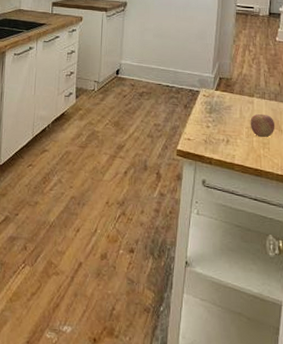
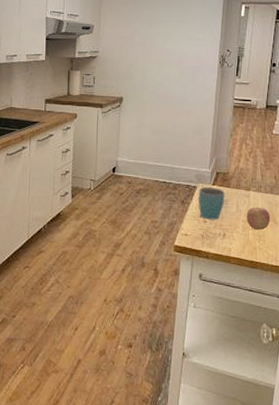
mug: none [201,91,228,126] -> present [198,187,225,220]

